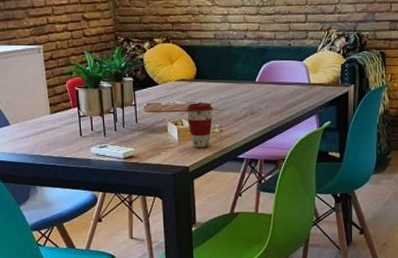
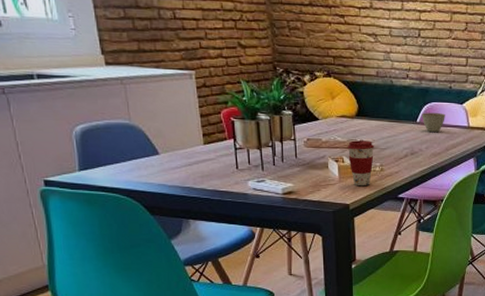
cup: none [261,71,285,90] -> present [422,113,445,132]

